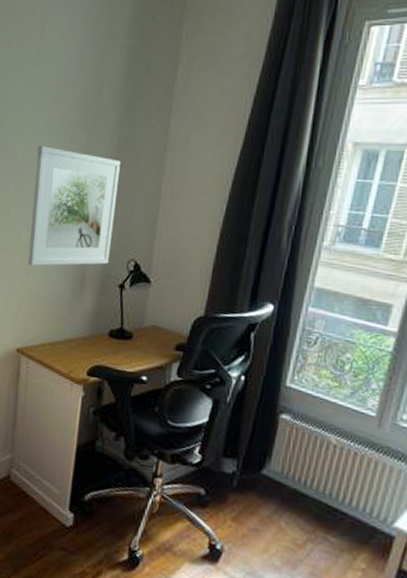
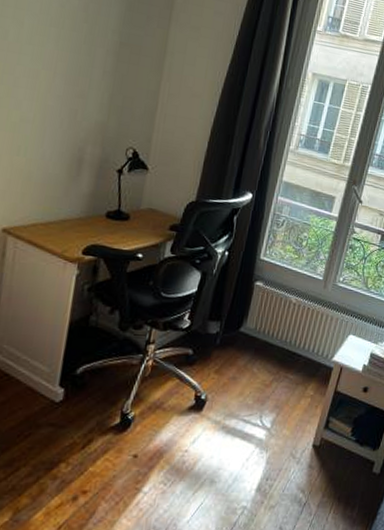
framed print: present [28,145,121,266] -> none [18,25,122,150]

